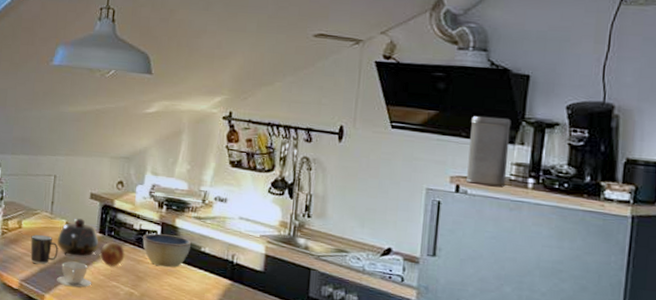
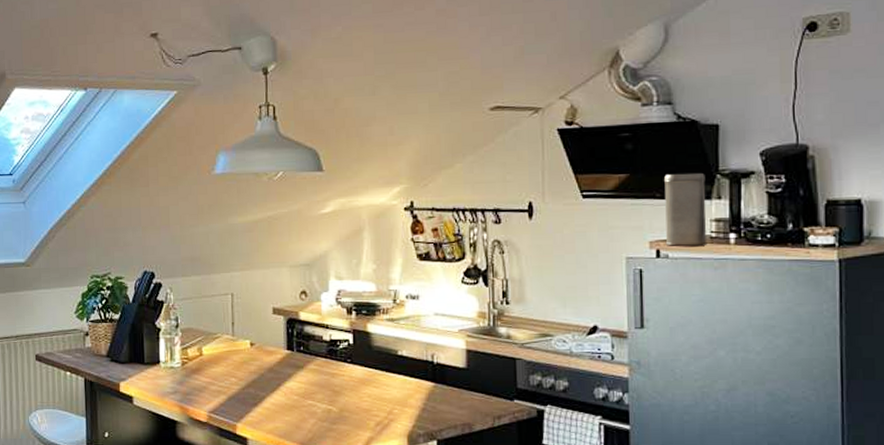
mug: present [30,234,58,265] -> none [214,359,245,393]
teapot: present [56,218,99,257] -> none [242,337,288,378]
teacup: present [57,261,92,288] -> none [248,384,286,412]
fruit: present [100,242,125,267] -> none [291,358,318,384]
bowl: present [142,233,192,268] -> none [334,342,387,377]

